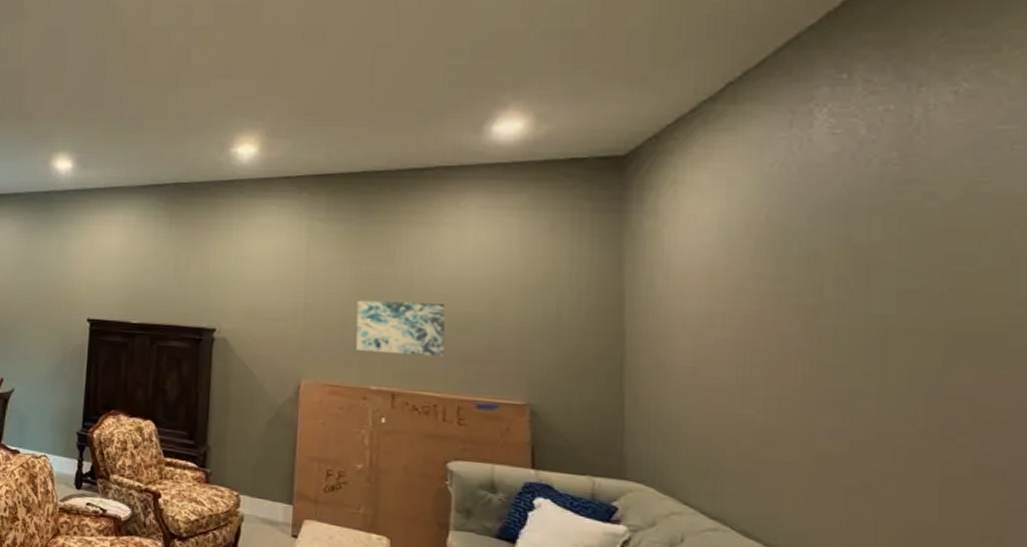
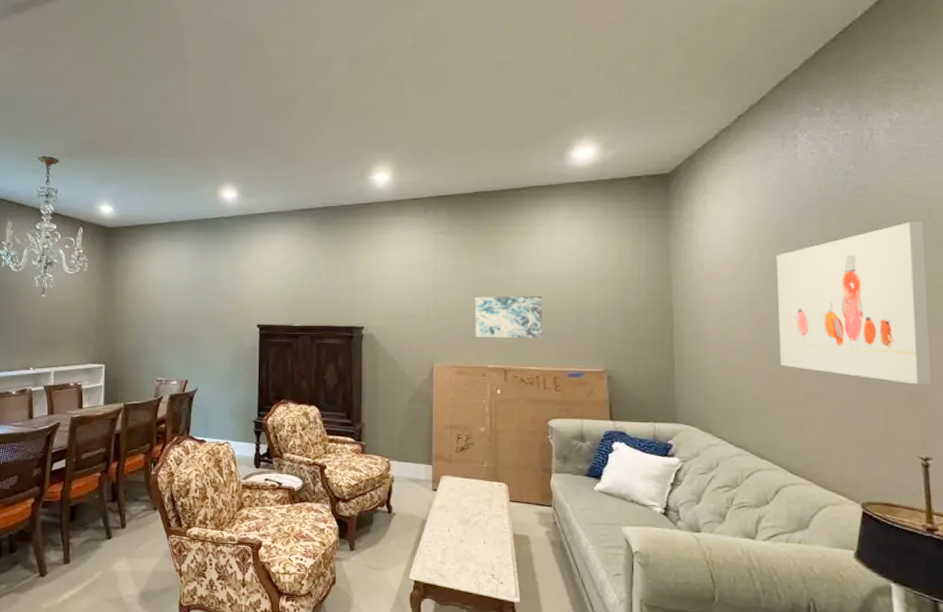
wall art: none [776,231,1015,458] -> present [776,222,932,385]

